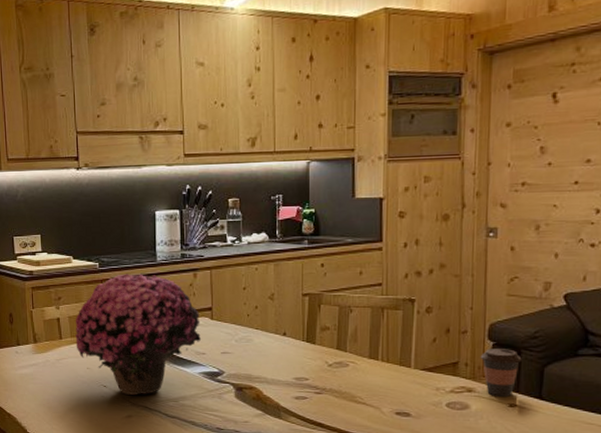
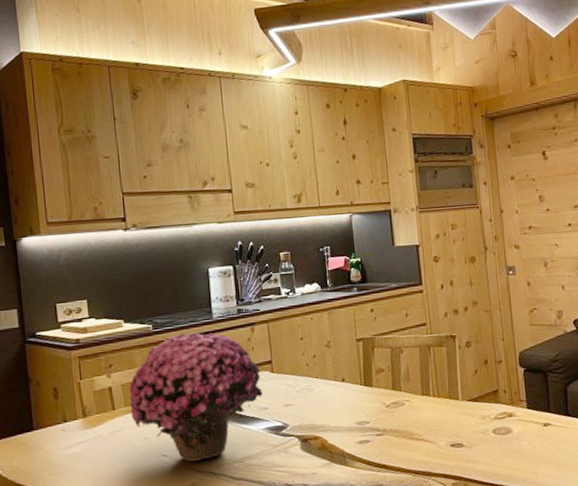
coffee cup: present [480,349,522,398] -> none [515,373,549,419]

